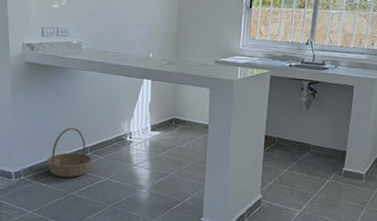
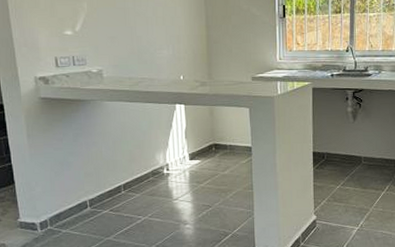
basket: present [47,127,92,178] -> none [75,165,127,222]

